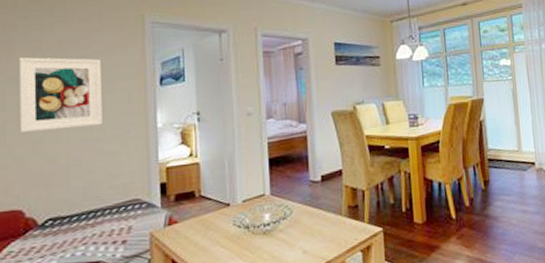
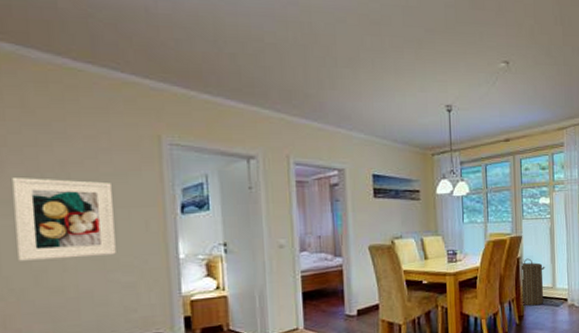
laundry hamper: none [485,121,510,171] -> present [522,258,545,306]

